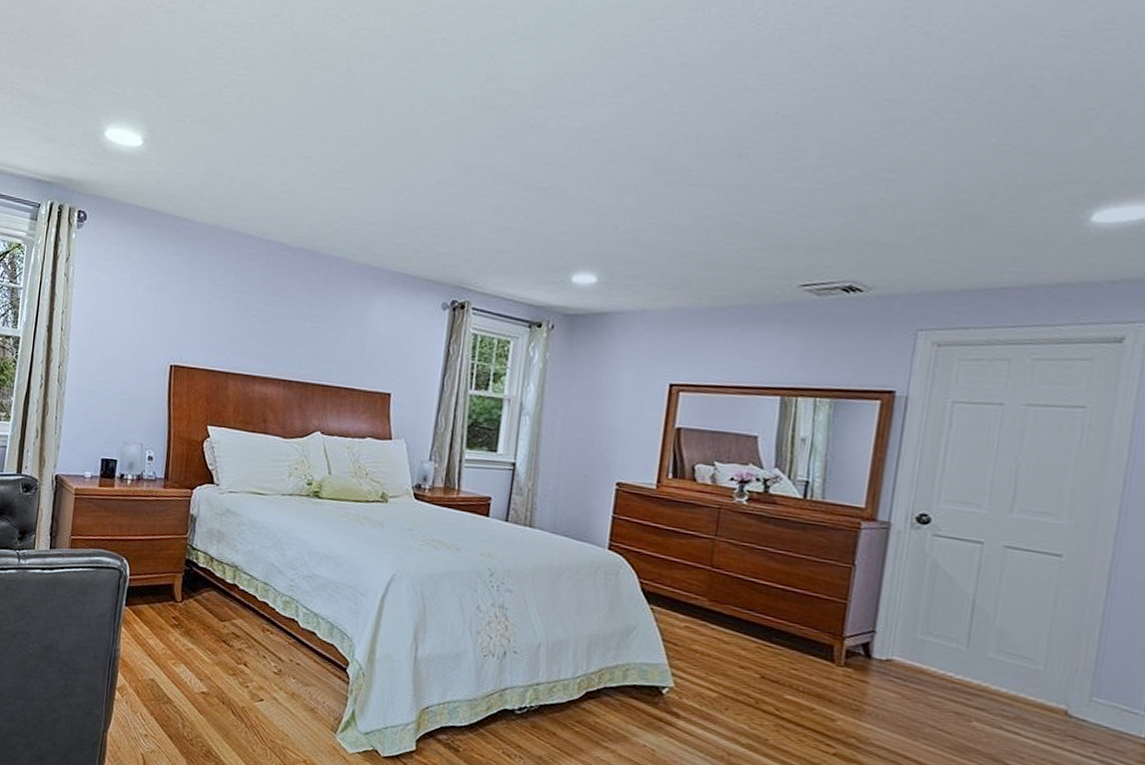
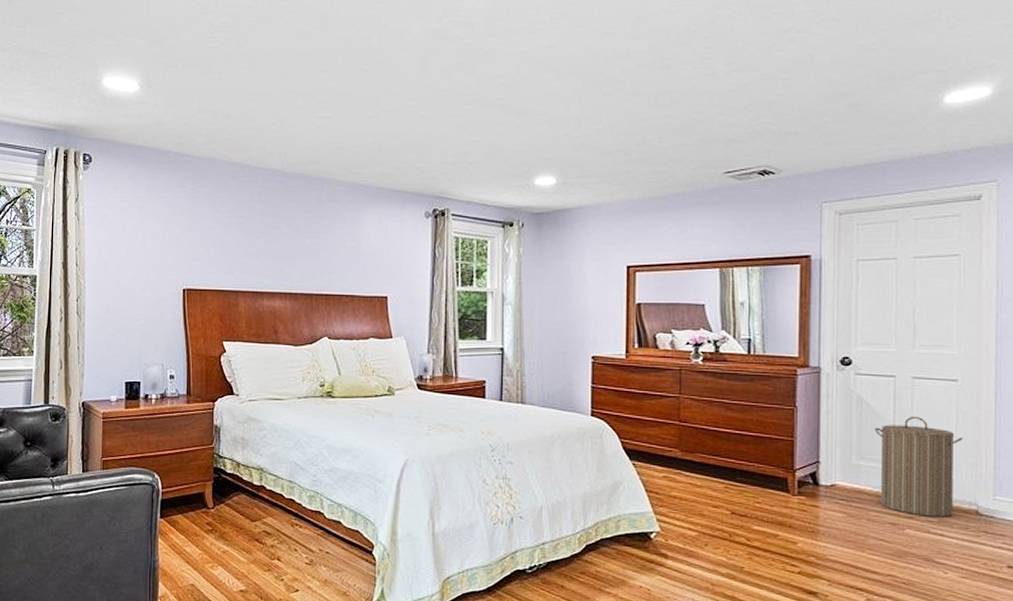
laundry hamper: none [946,591,1059,714] -> present [875,416,963,517]

